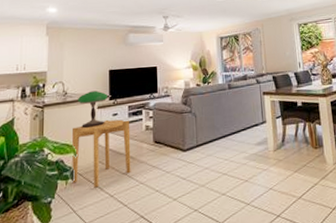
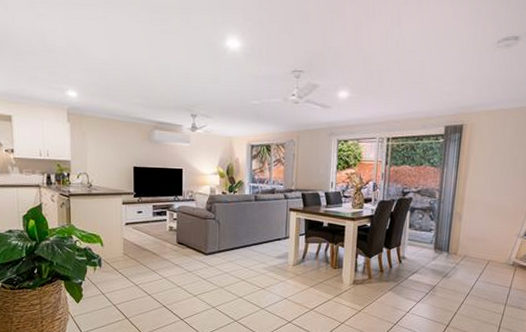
side table: present [71,119,131,188] -> none [98,216,155,277]
table lamp: present [78,90,108,128] -> none [103,186,132,221]

